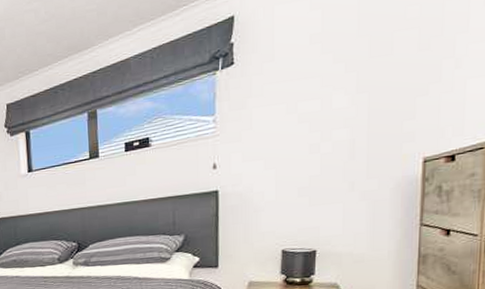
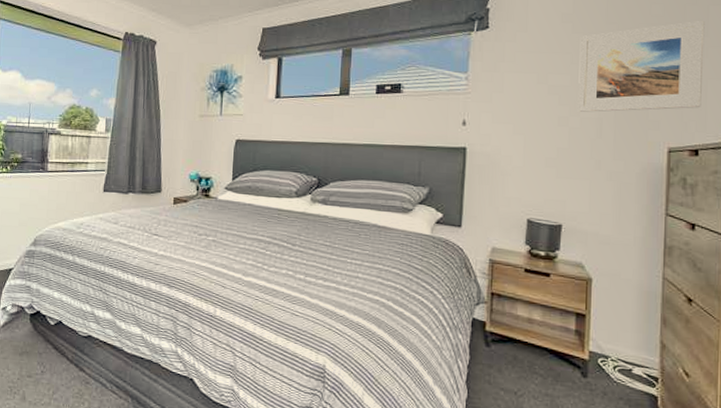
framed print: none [329,15,465,136] -> present [578,21,705,112]

